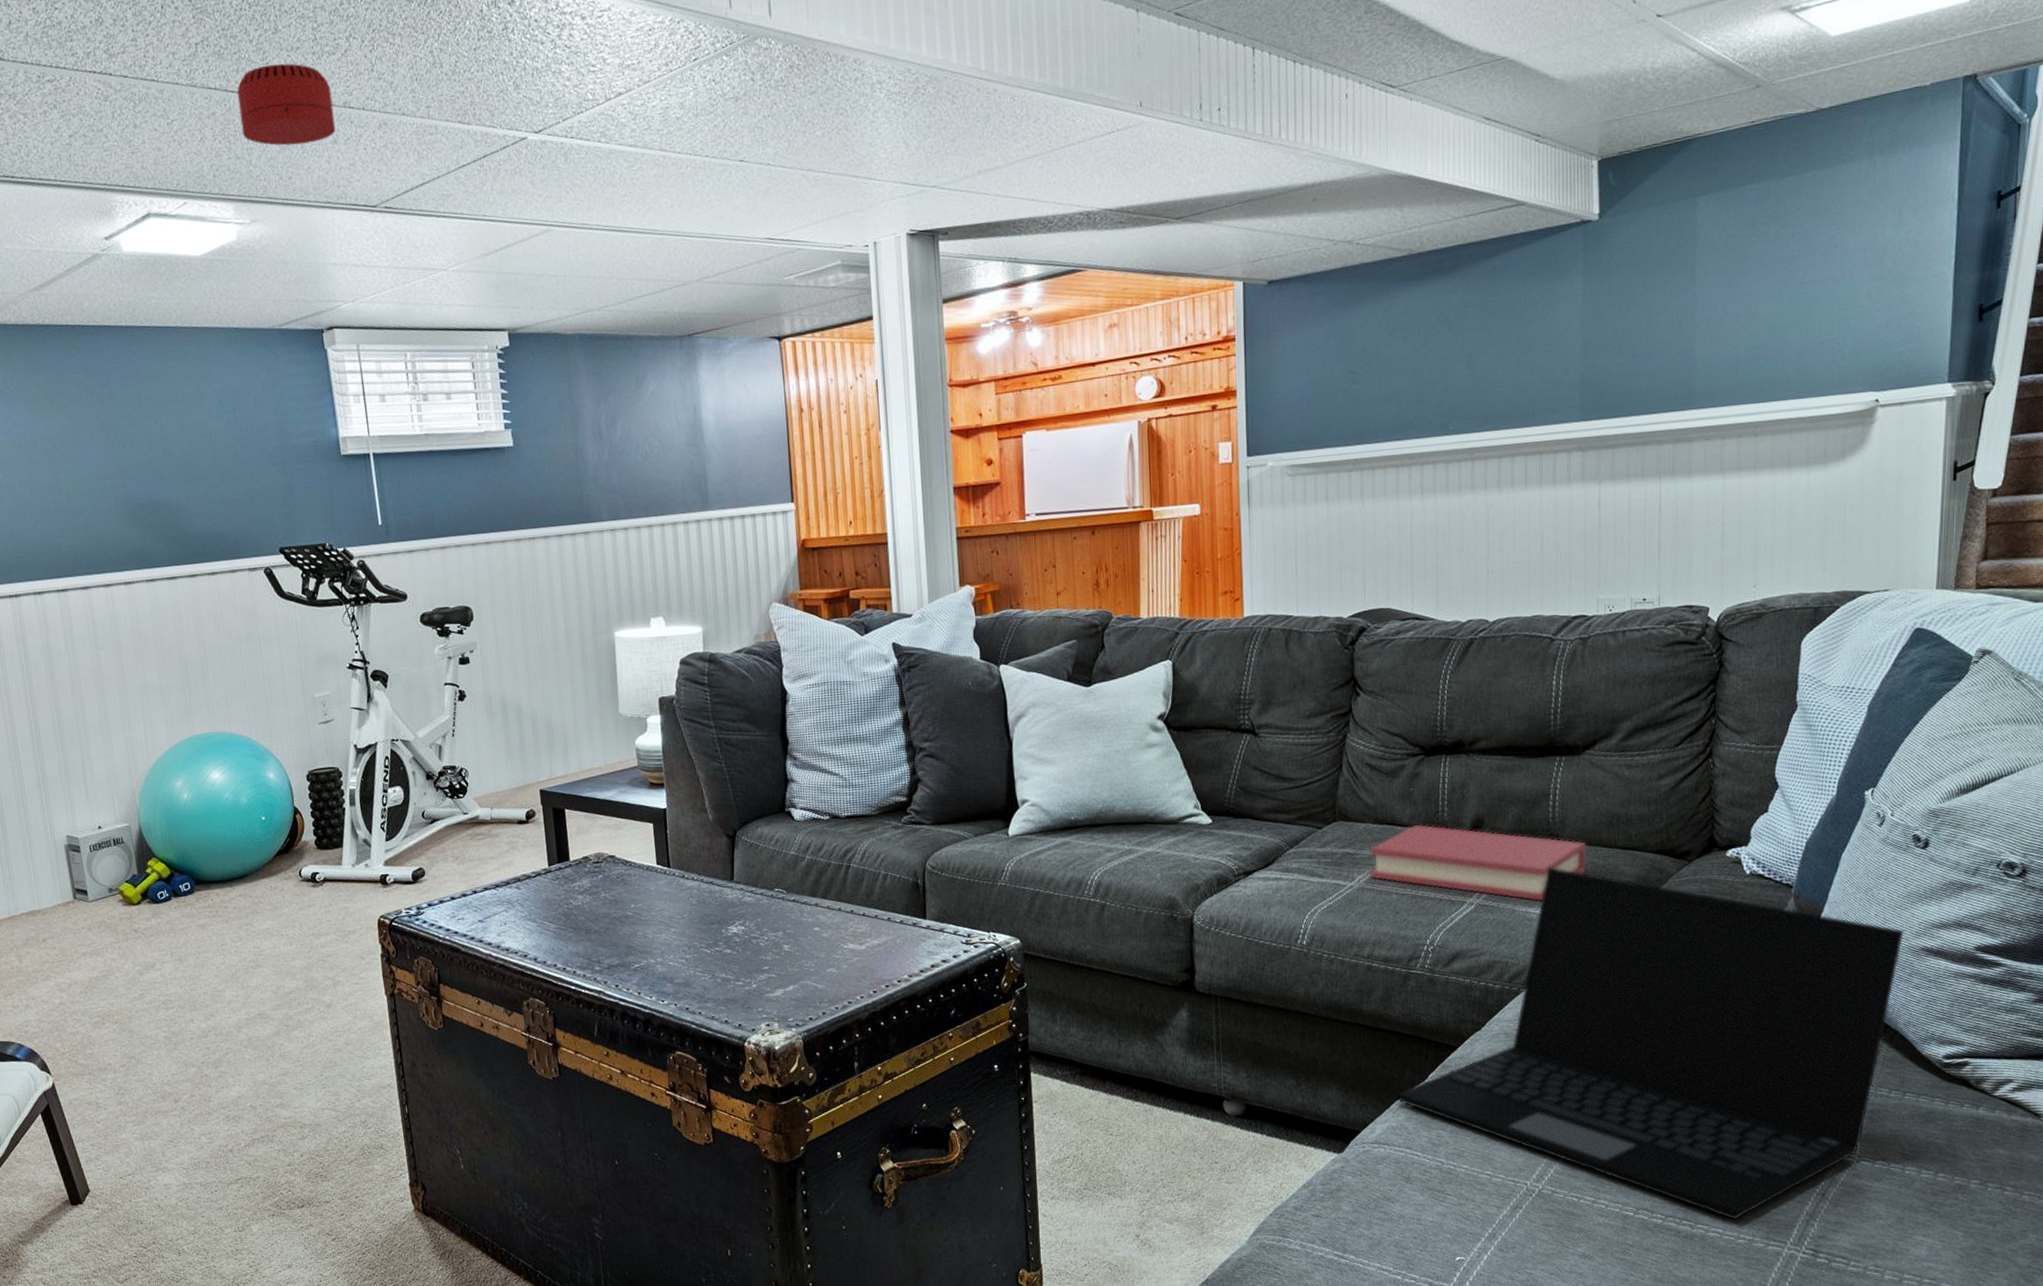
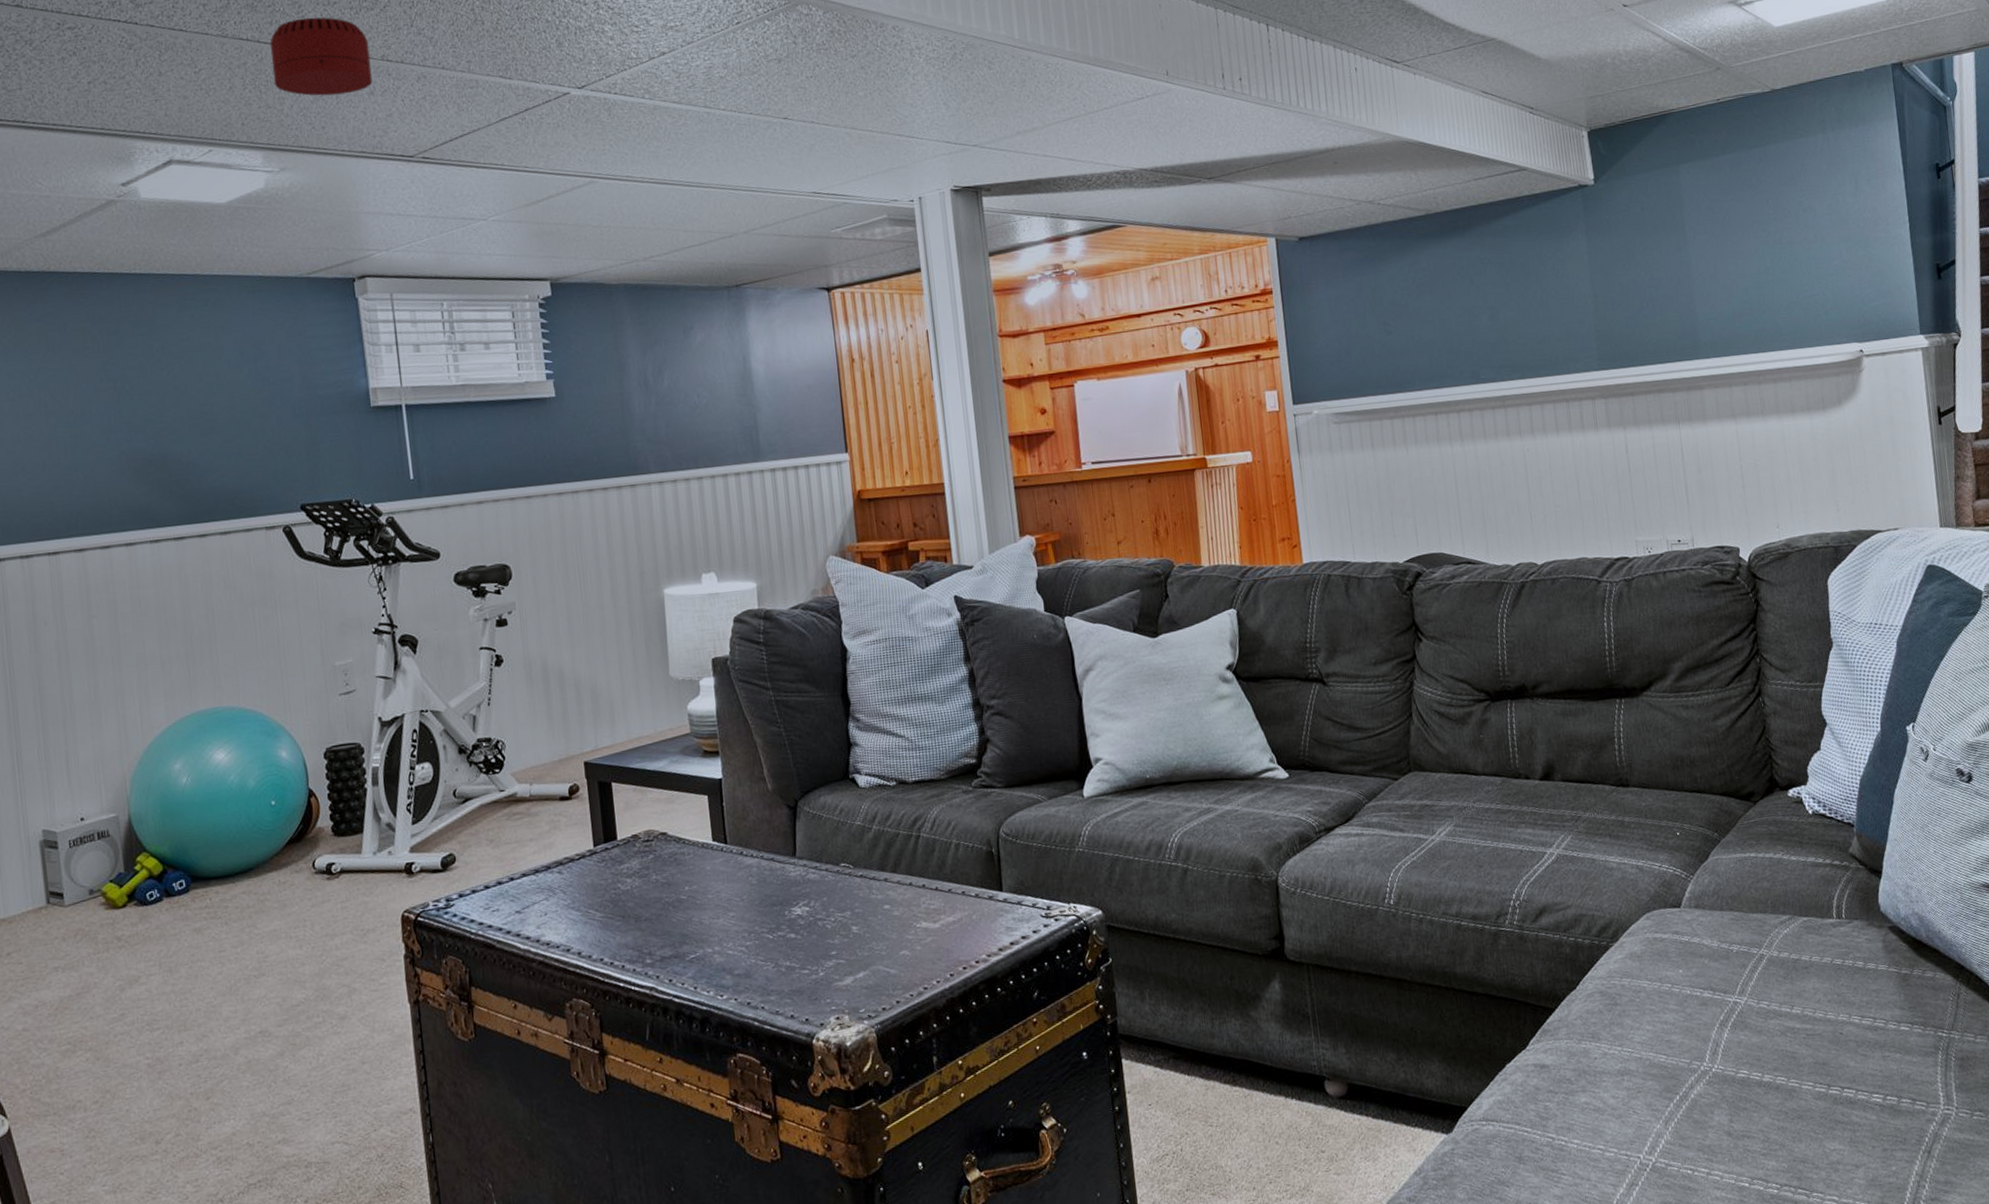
hardback book: present [1370,824,1587,902] -> none [1447,772,1659,850]
laptop: present [1396,867,1904,1220] -> none [1499,813,1964,1186]

